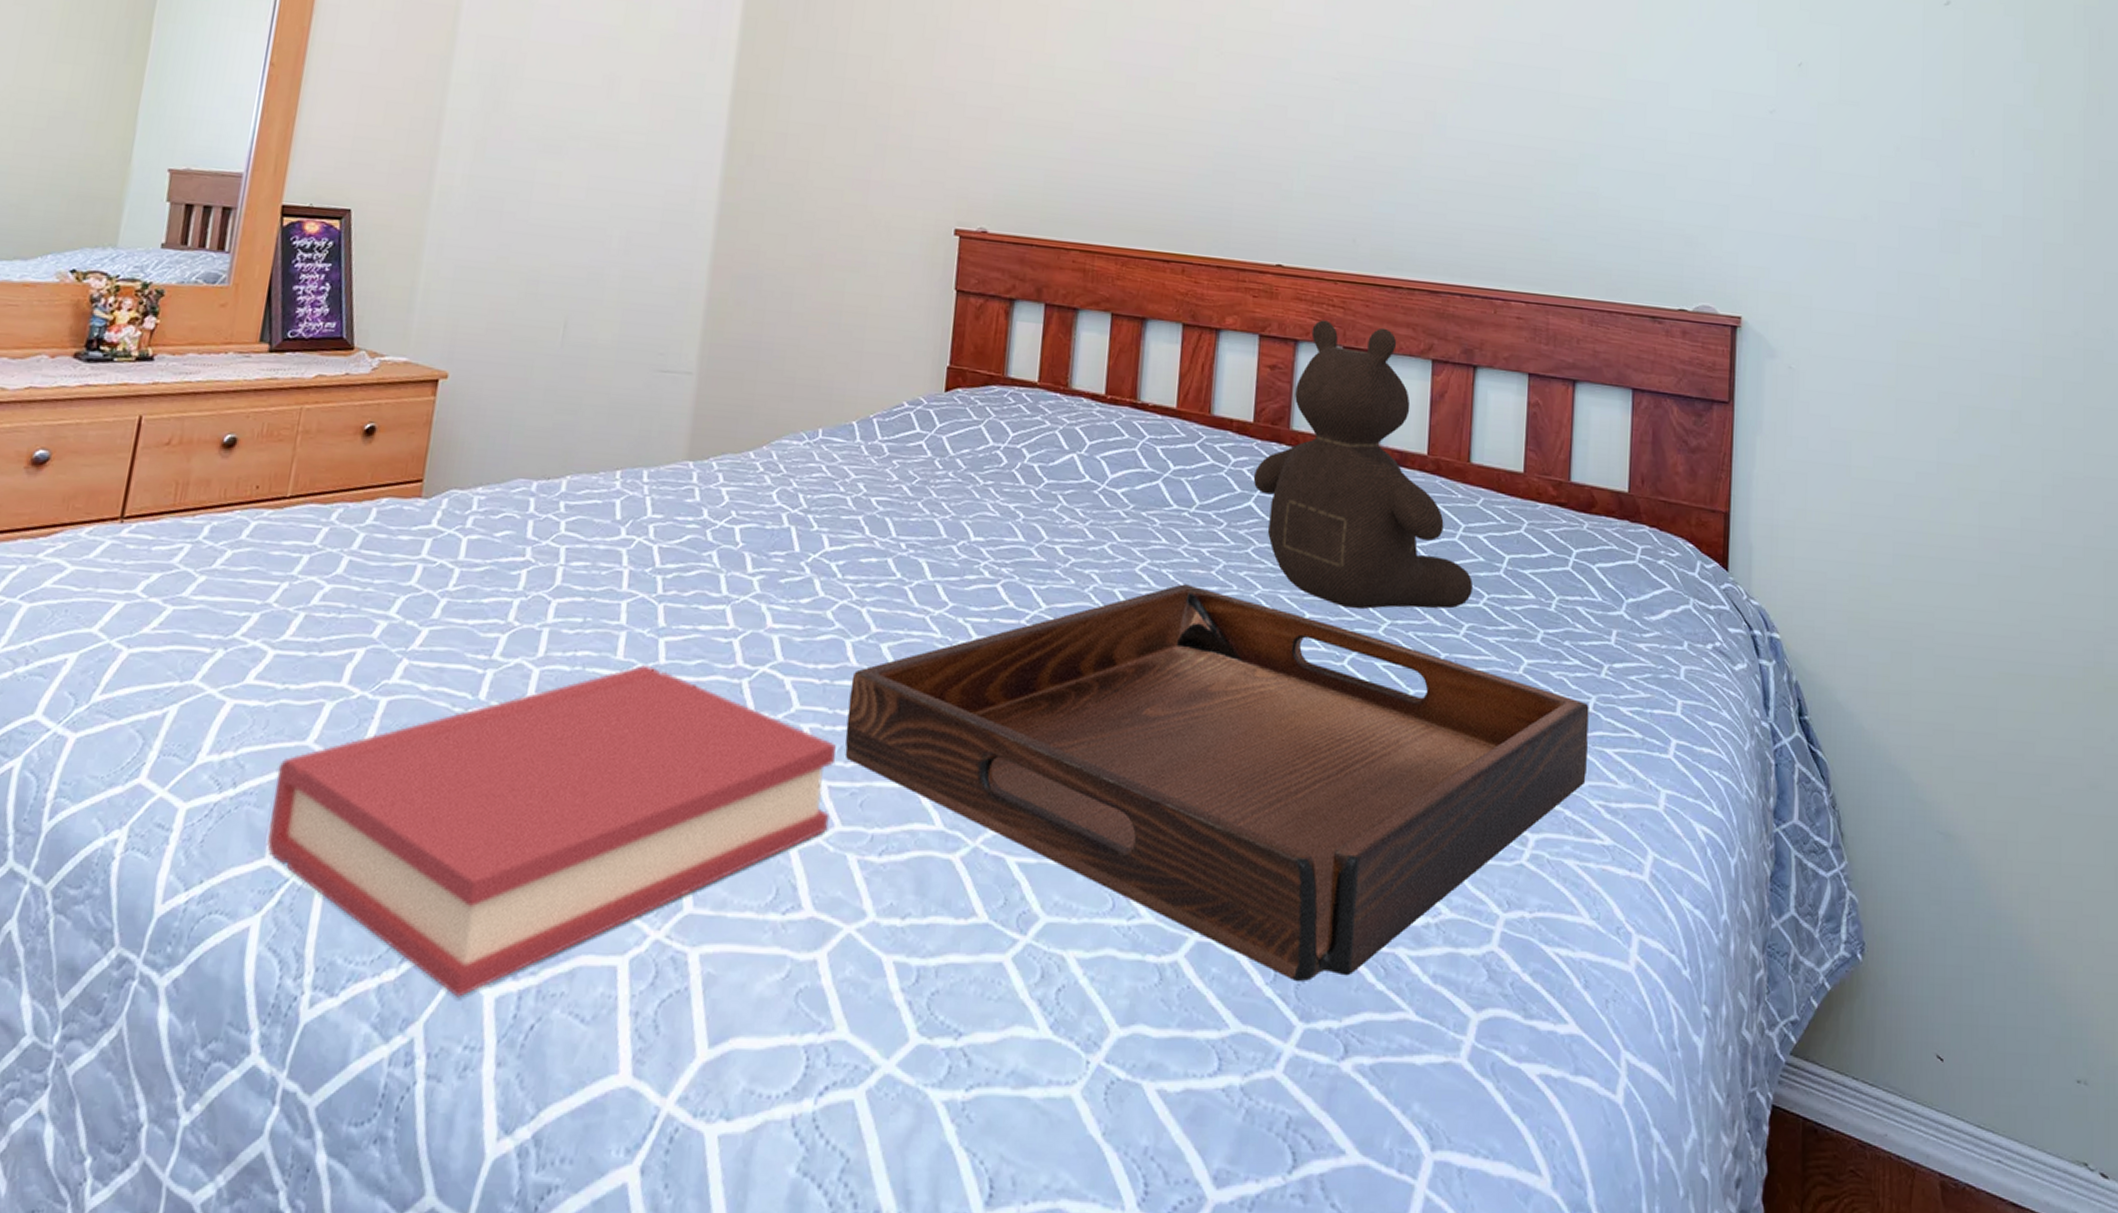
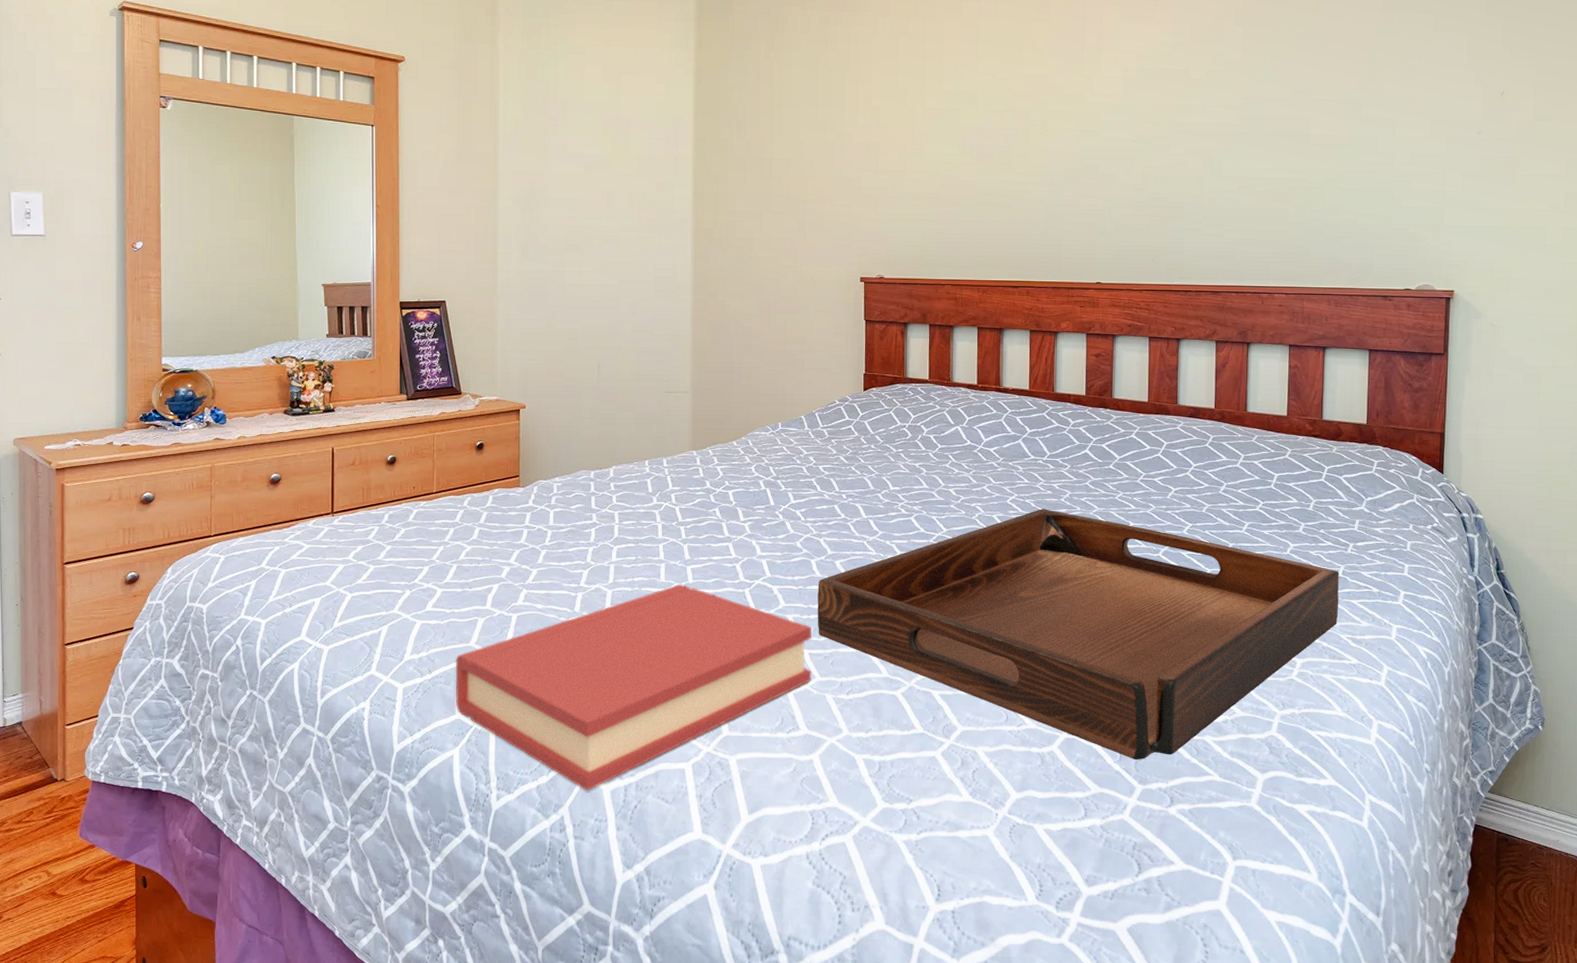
teddy bear: present [1253,320,1474,610] -> none [1087,319,1252,518]

